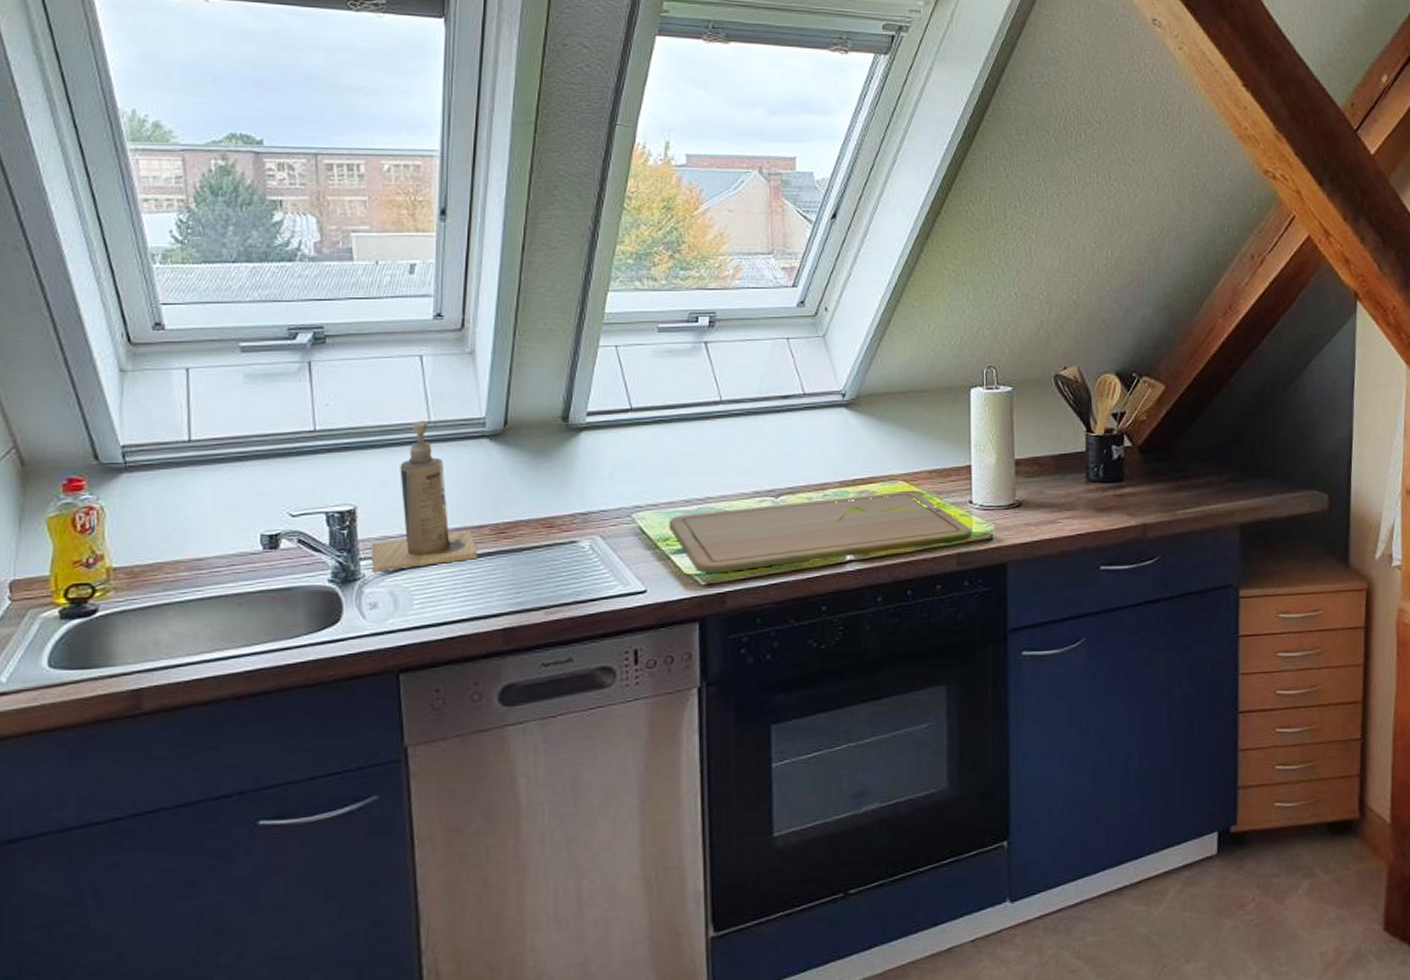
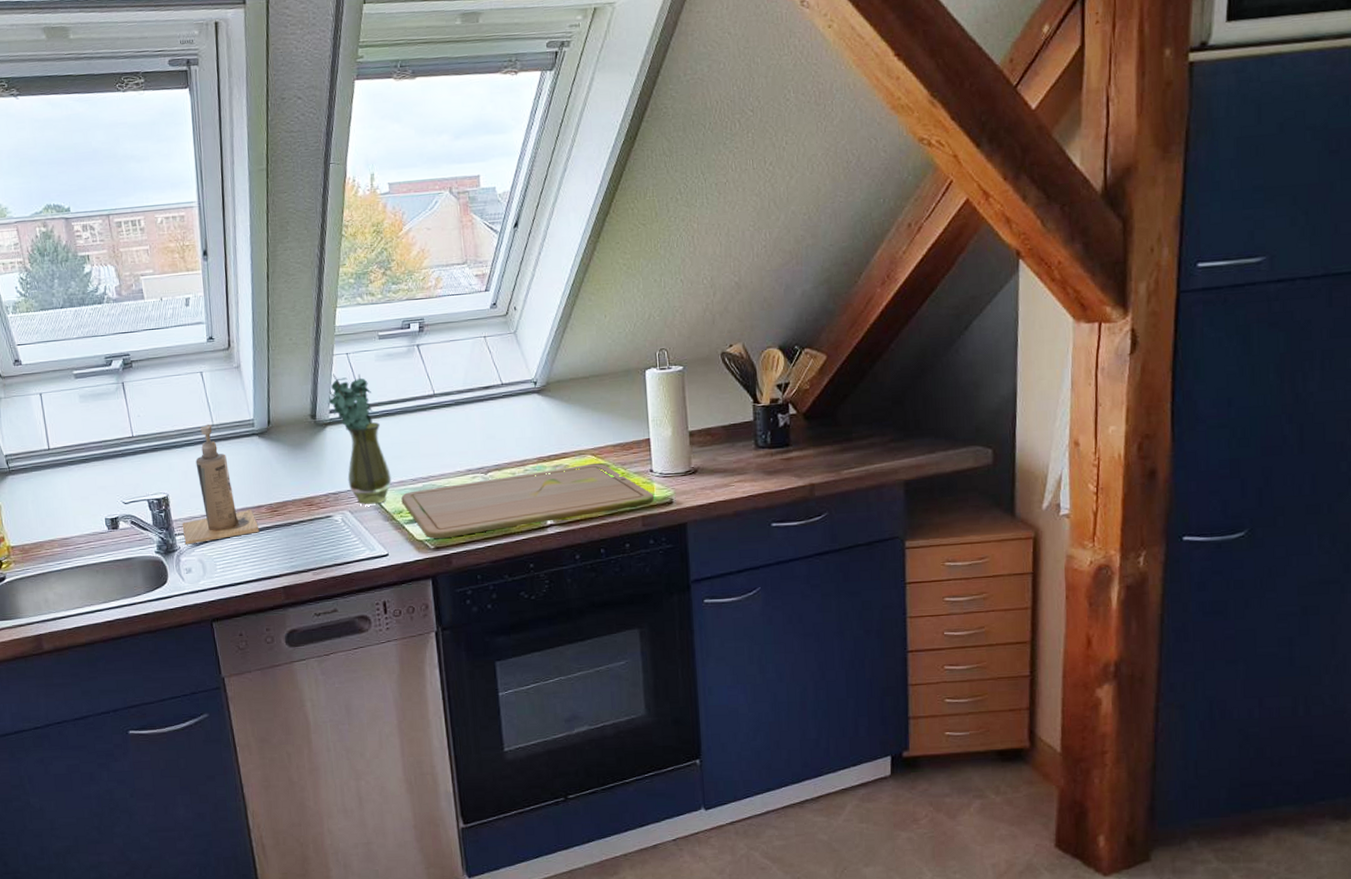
vase: none [586,369,659,529] -> present [328,373,392,505]

